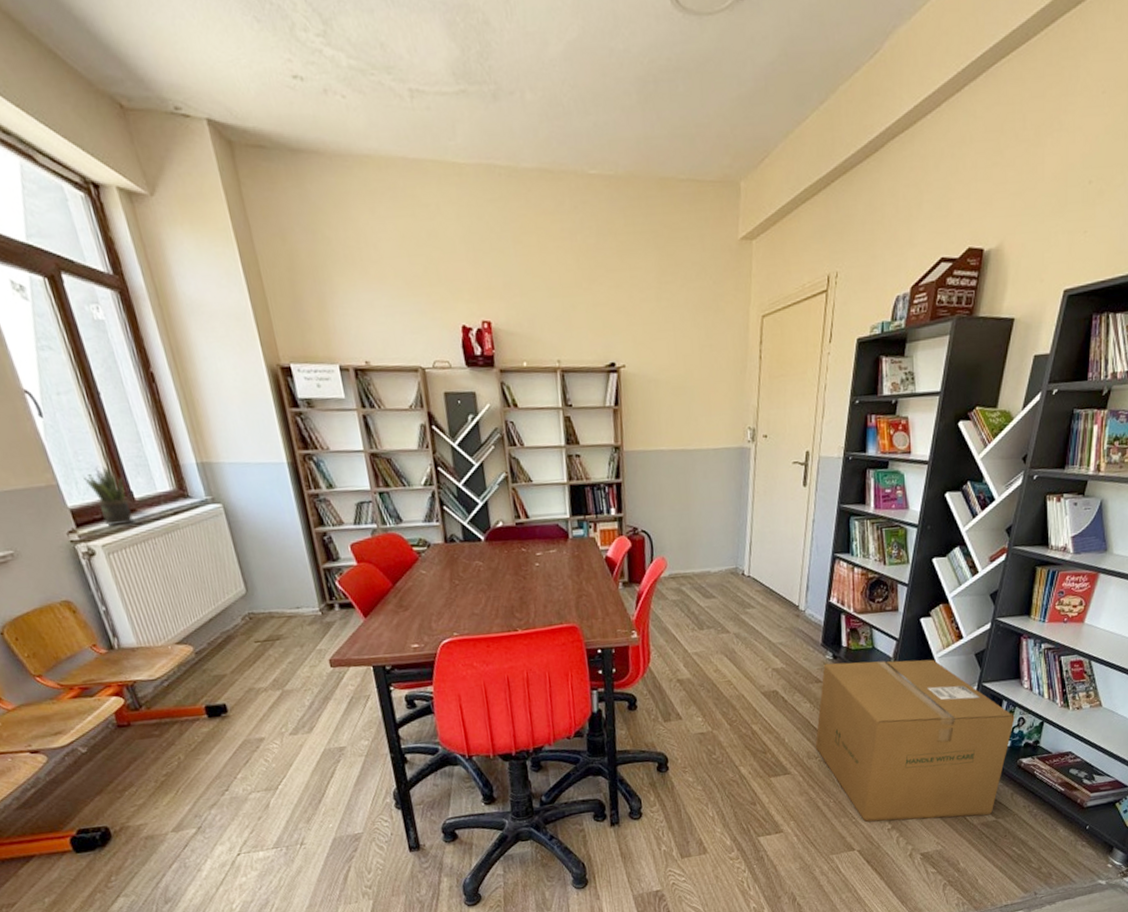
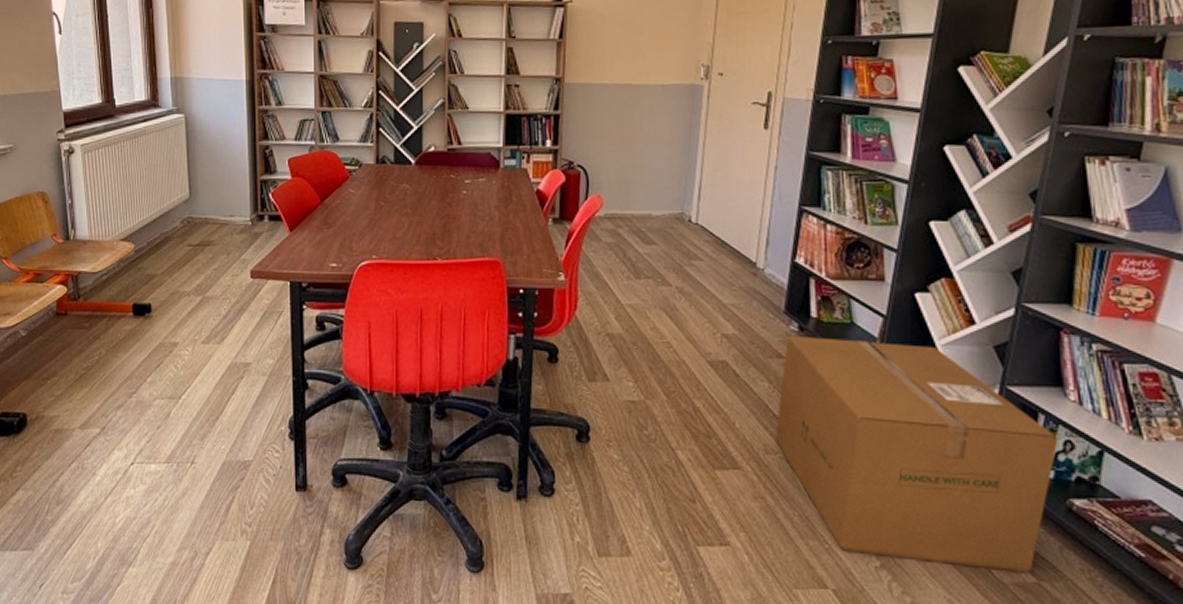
potted plant: present [83,466,134,526] -> none [80,77,110,128]

